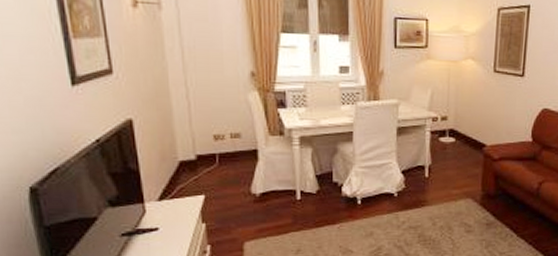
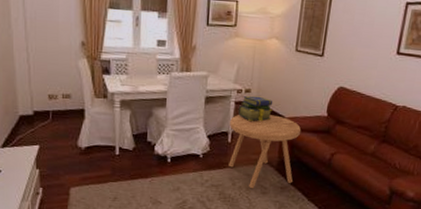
side table: none [425,143,505,228] -> present [228,115,302,189]
stack of books: none [434,123,473,152] -> present [238,95,273,122]

